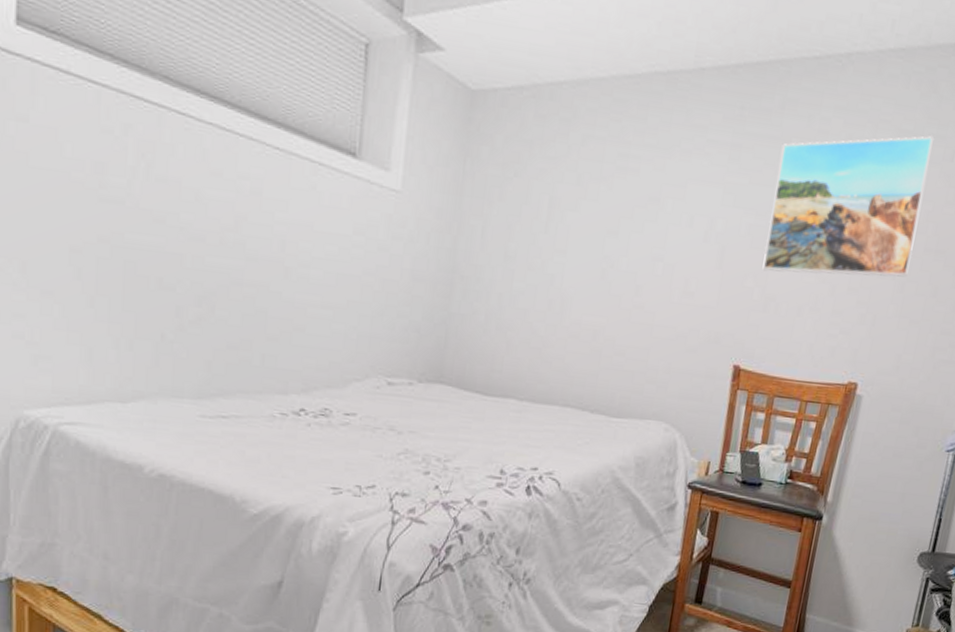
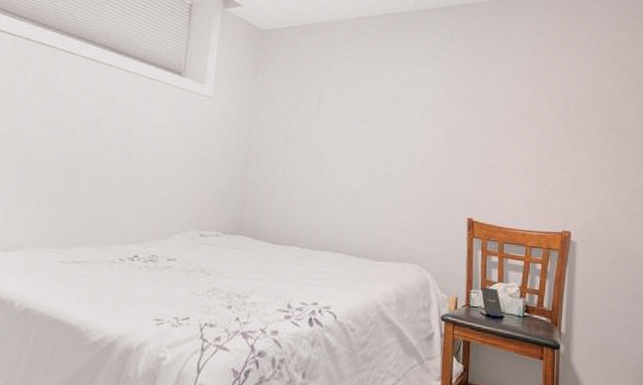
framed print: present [762,136,934,277] -> none [481,48,597,149]

